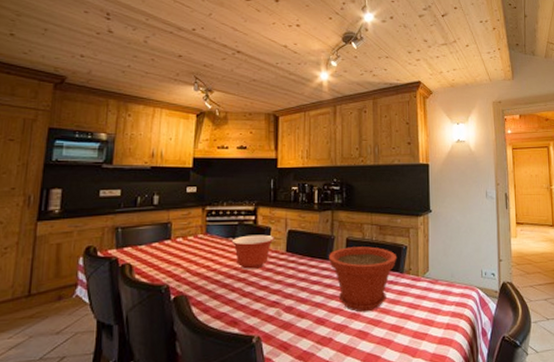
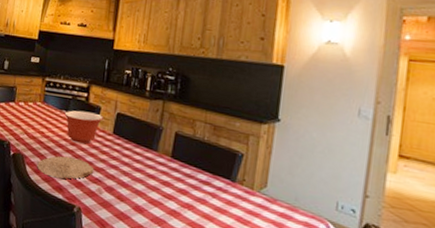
plate: none [205,286,271,312] -> present [37,156,94,179]
plant pot: present [328,246,397,313] -> none [154,141,231,214]

